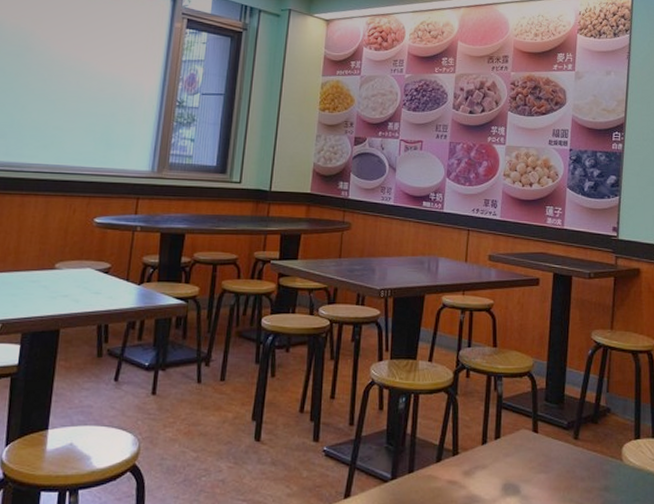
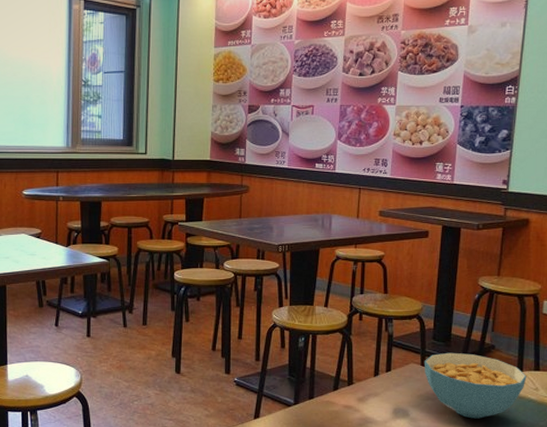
cereal bowl: none [536,416,645,496] -> present [424,352,527,419]

